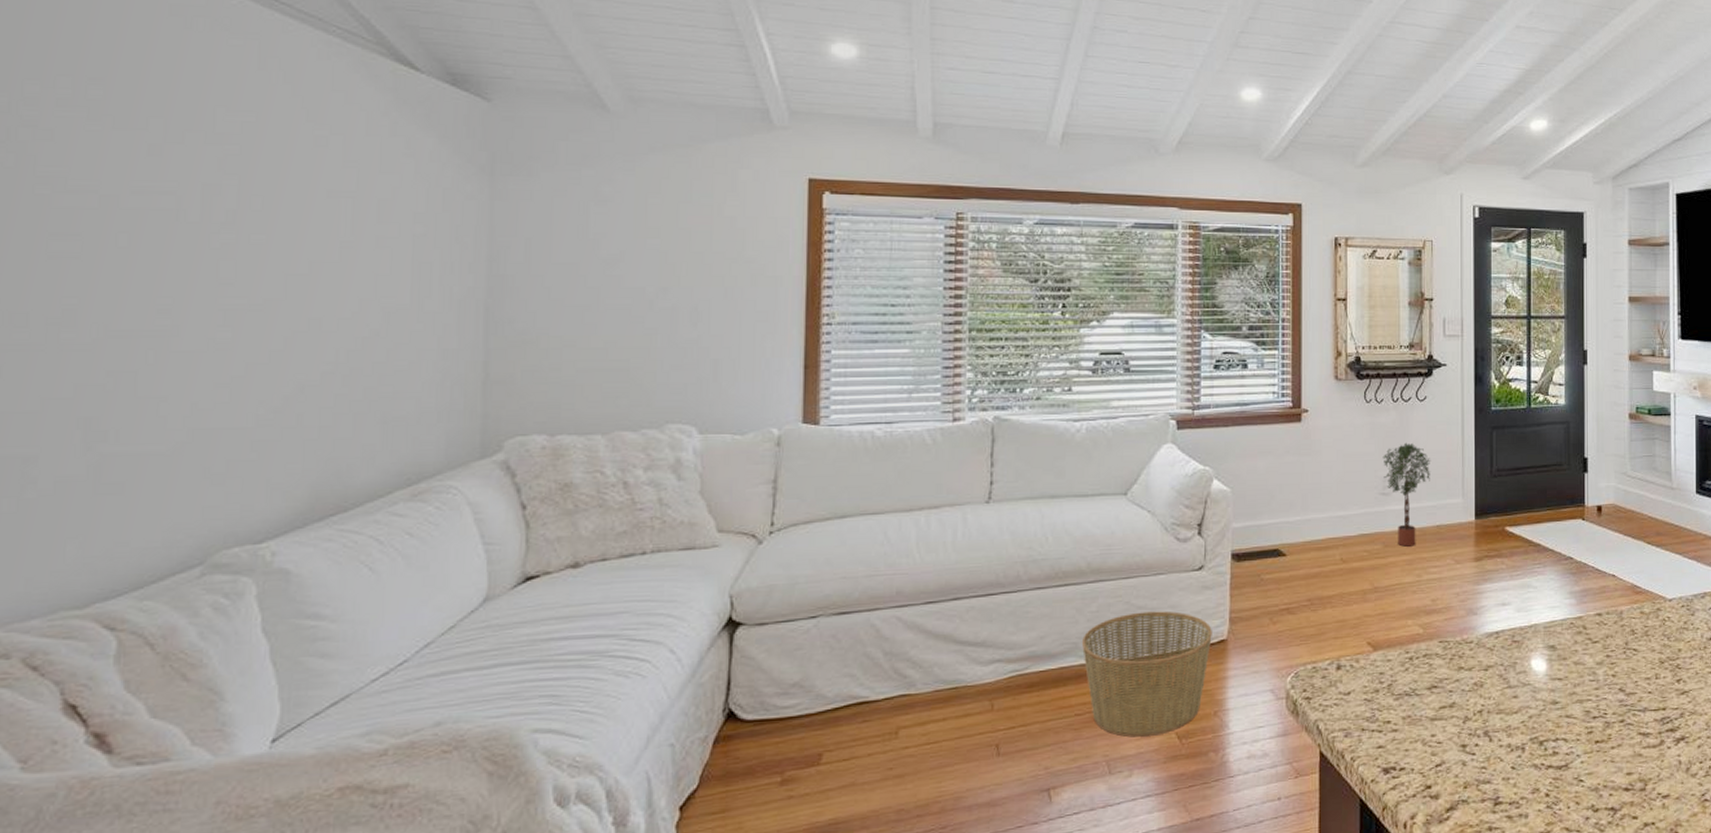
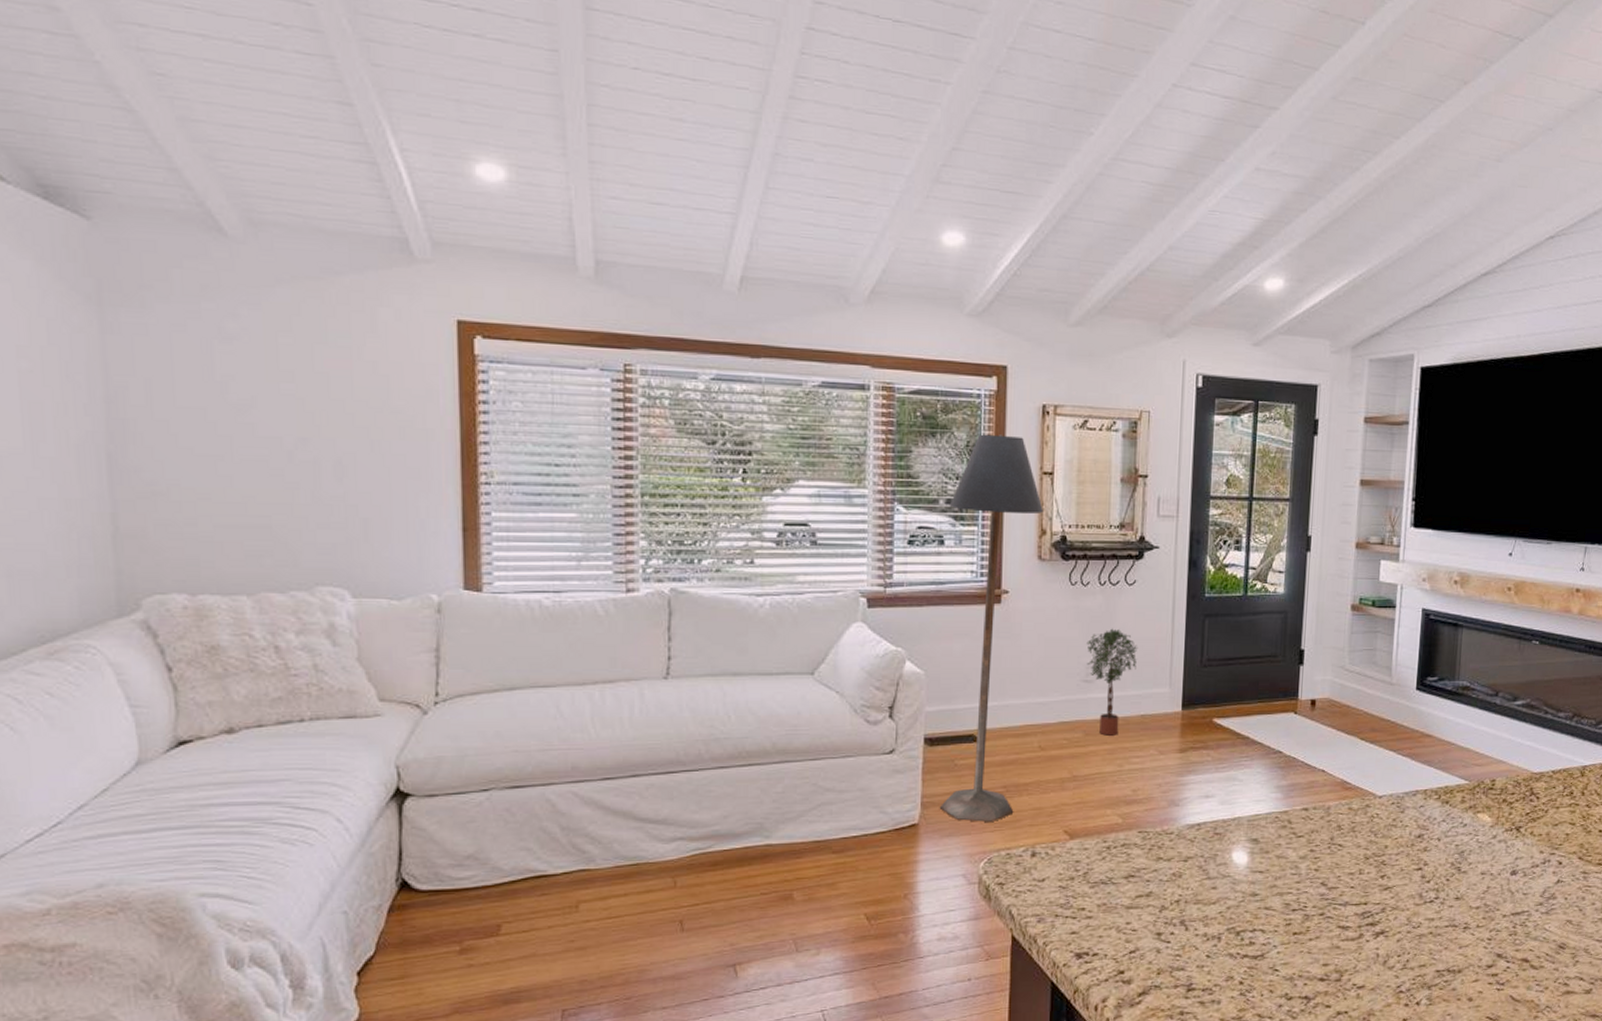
basket: present [1081,611,1212,737] -> none [766,793,903,917]
floor lamp: none [1247,264,1338,637] -> present [939,433,1043,823]

